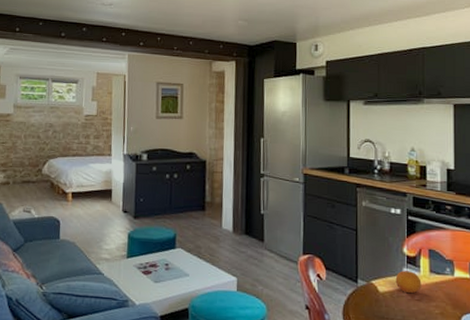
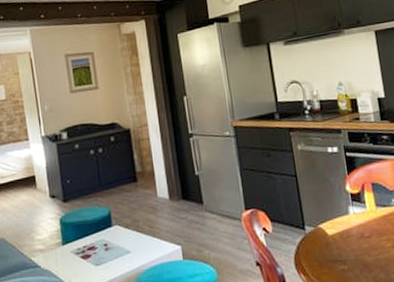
fruit: present [395,270,422,294] -> none [342,208,370,232]

